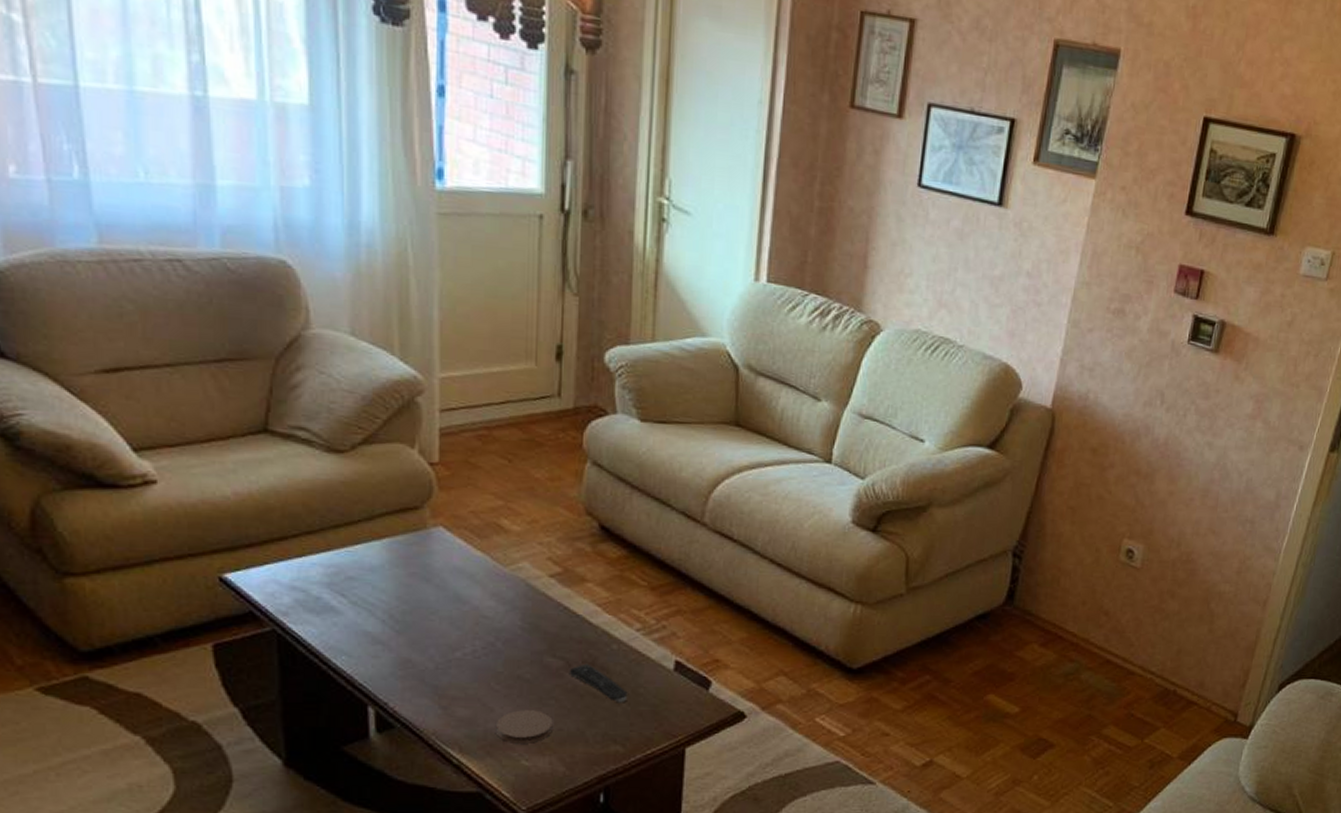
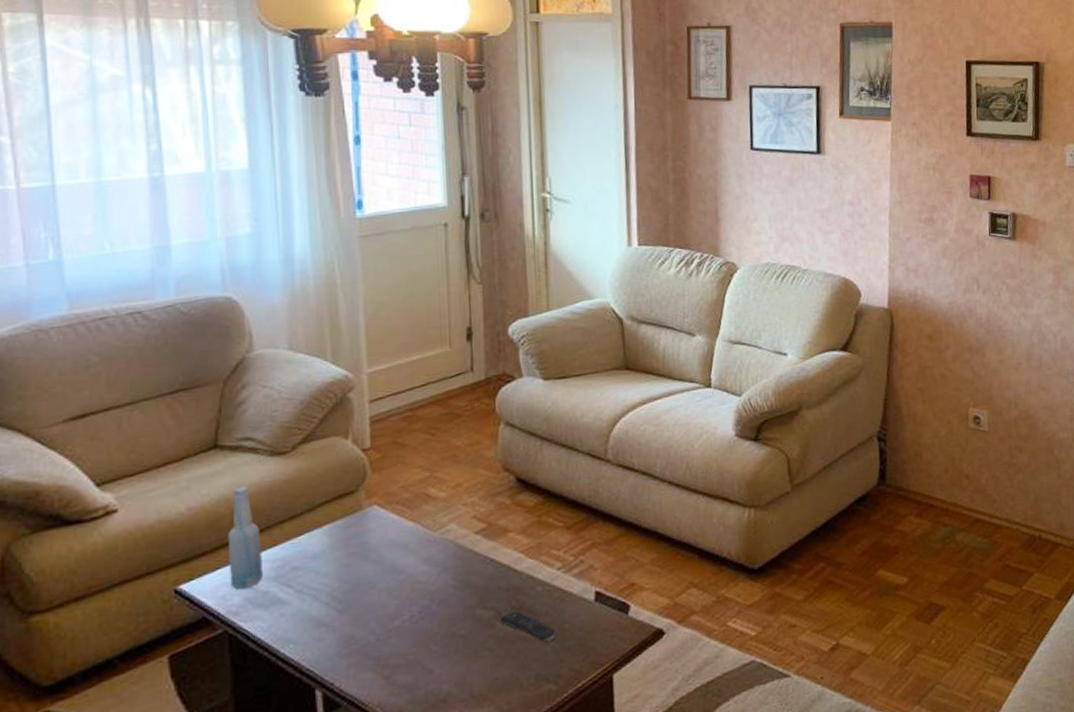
bottle: none [277,480,316,589] -> present [227,486,264,589]
coaster: present [496,710,553,744] -> none [436,663,489,701]

